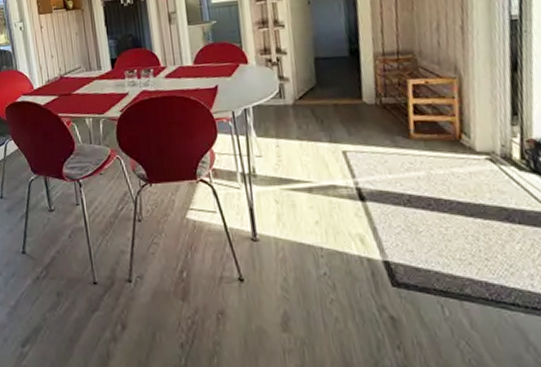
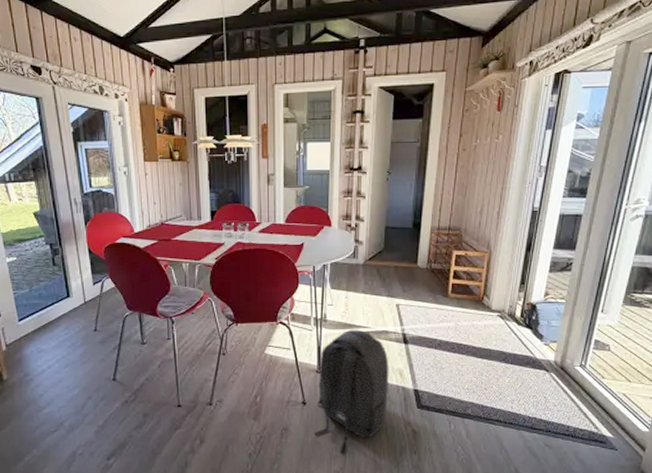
backpack: none [254,185,351,348] -> present [313,329,389,455]

